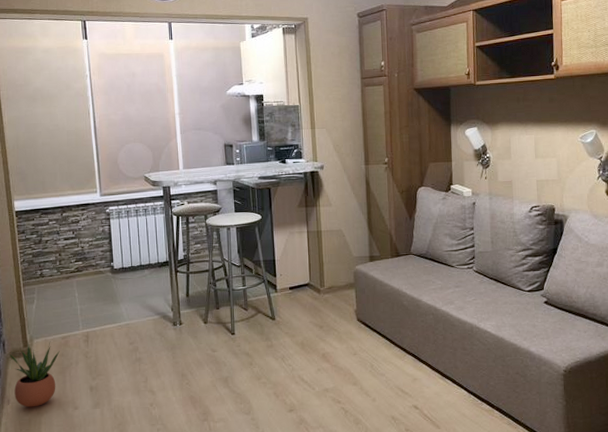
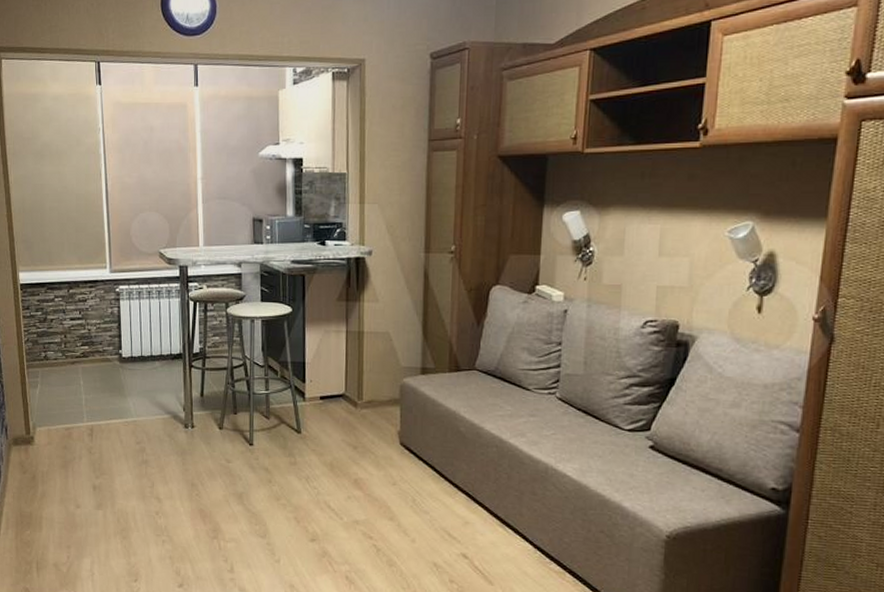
potted plant: present [10,341,60,408] -> none [12,429,63,500]

